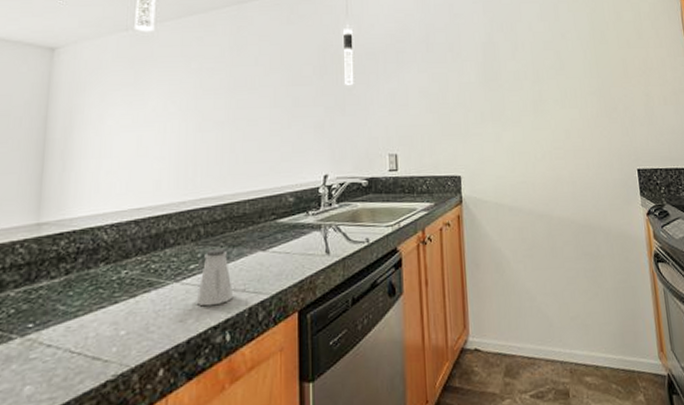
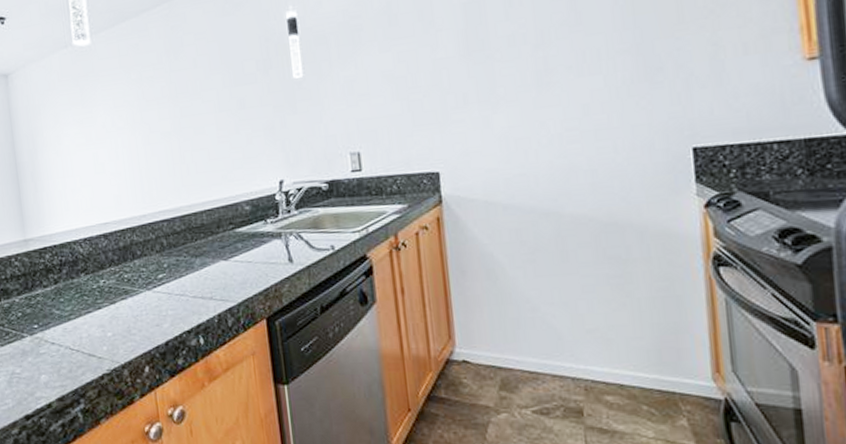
saltshaker: present [196,248,234,307] -> none [168,258,202,313]

